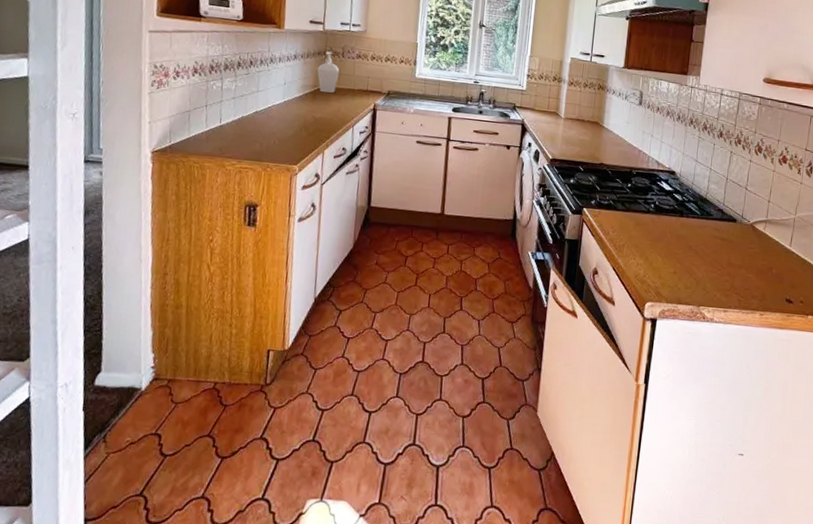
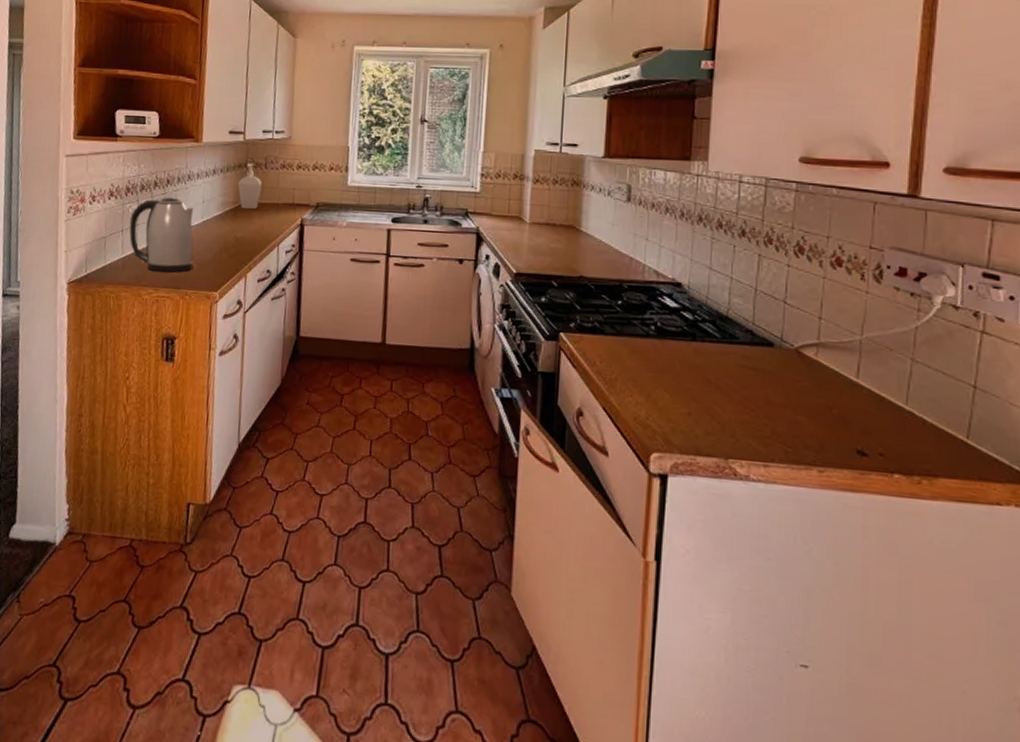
kettle: none [213,77,276,147] -> present [129,197,194,273]

